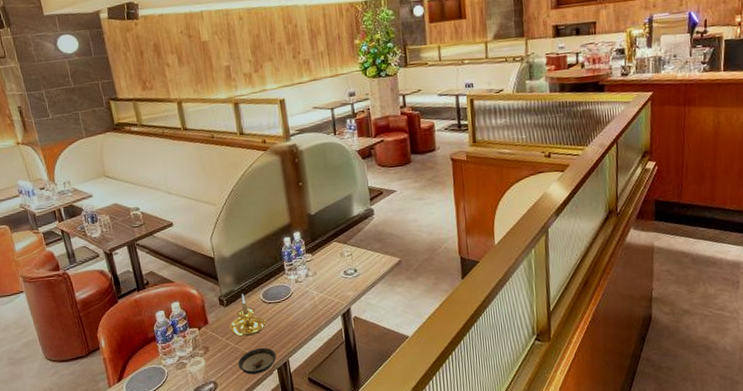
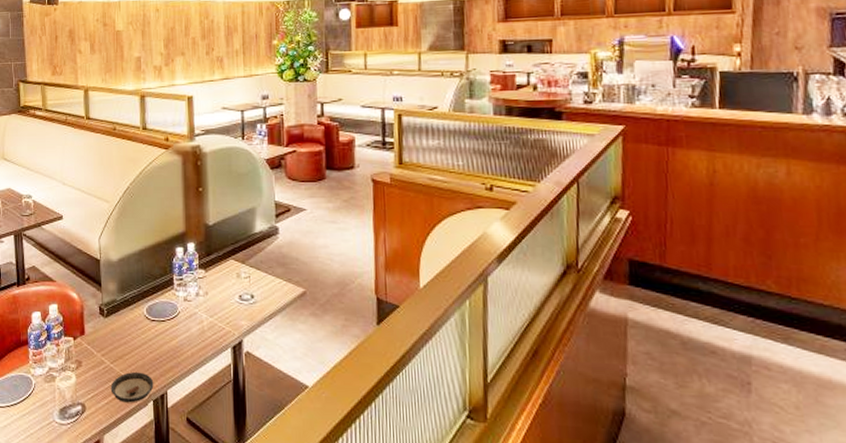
candle holder: present [230,293,266,337] -> none [107,305,147,356]

